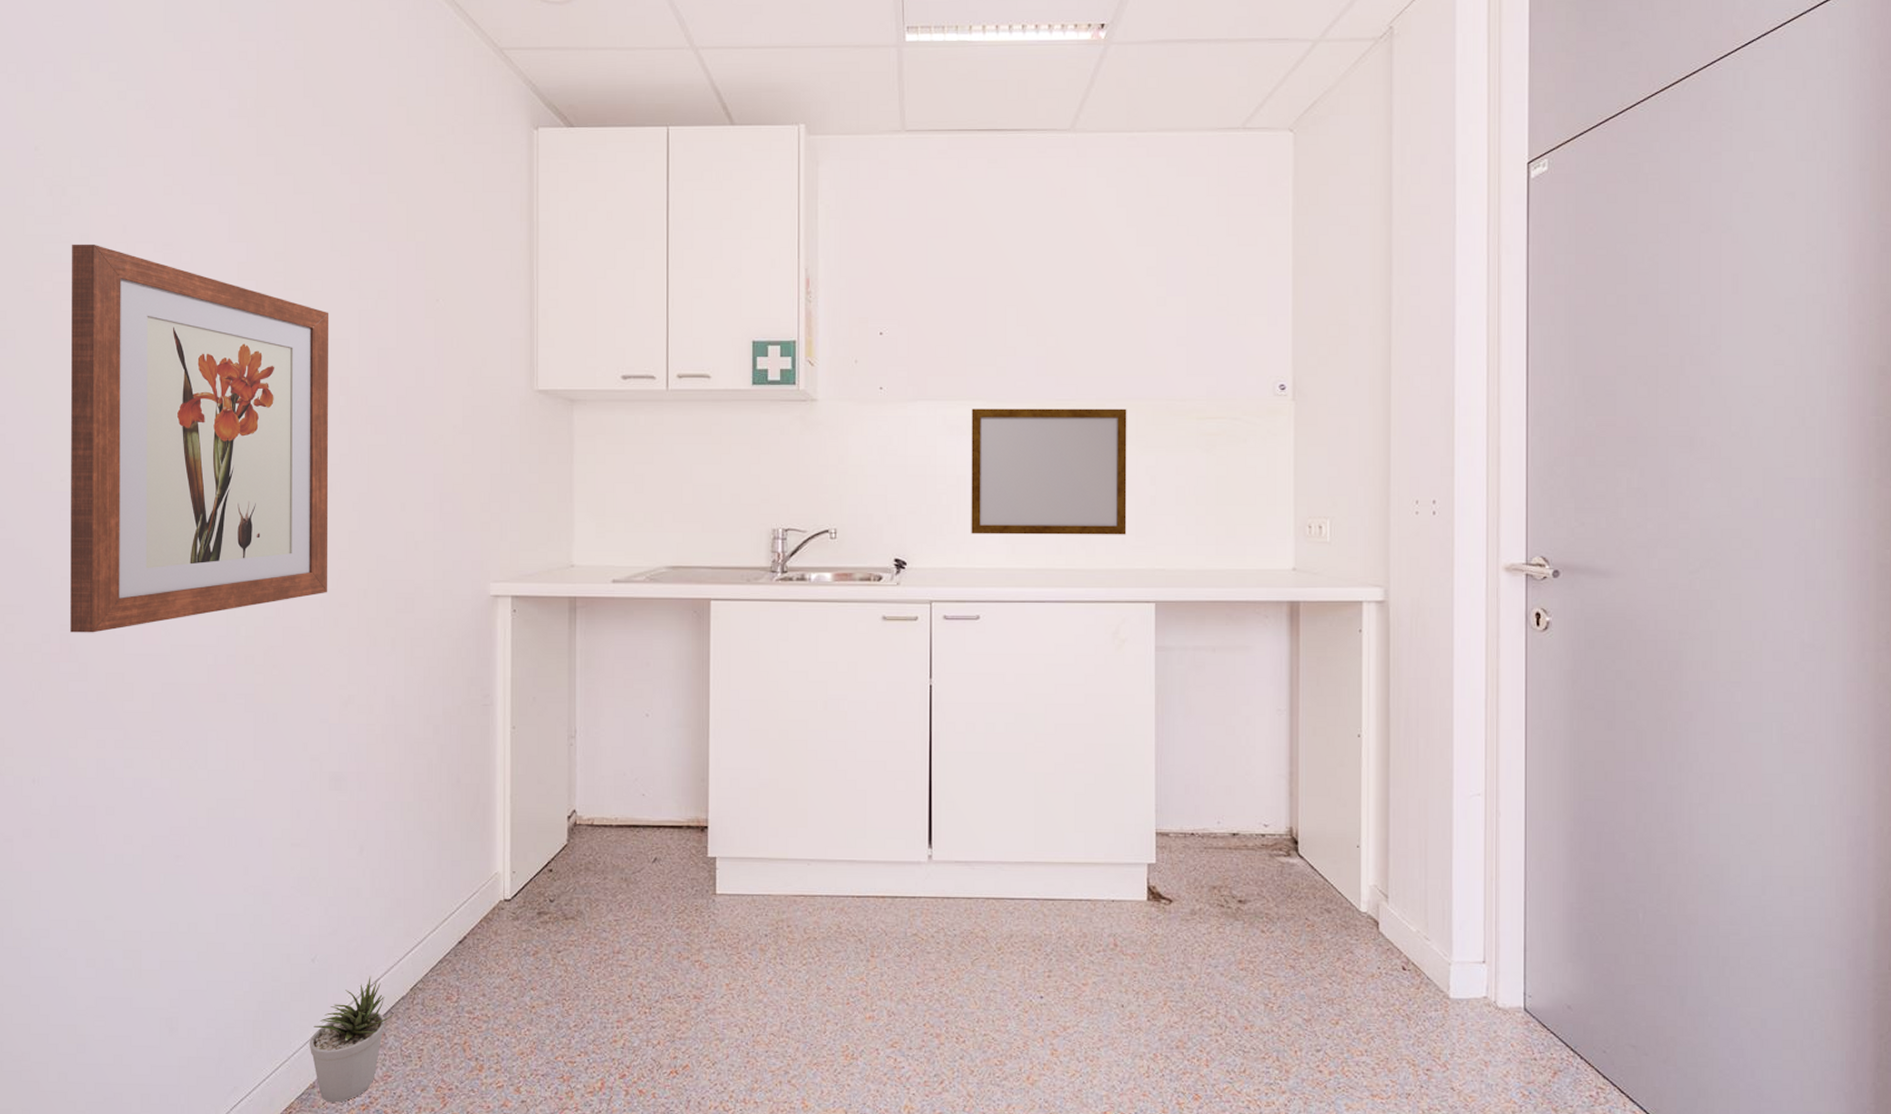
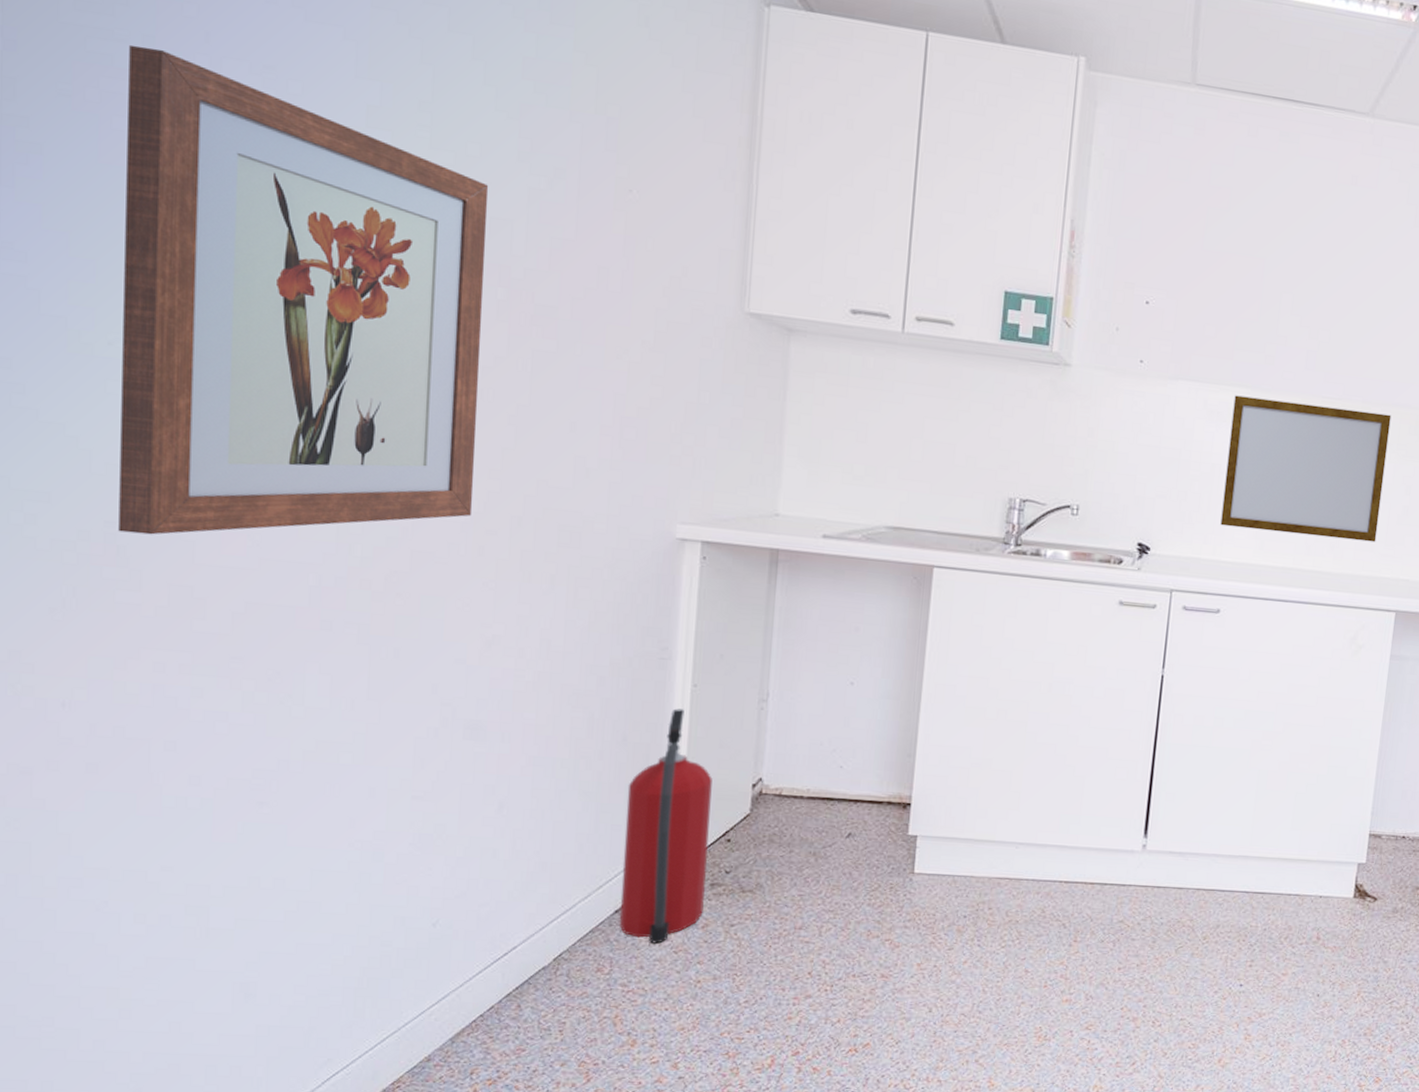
potted plant: present [309,976,394,1103] -> none [425,944,532,1077]
fire extinguisher: none [463,750,533,972] -> present [619,708,713,944]

